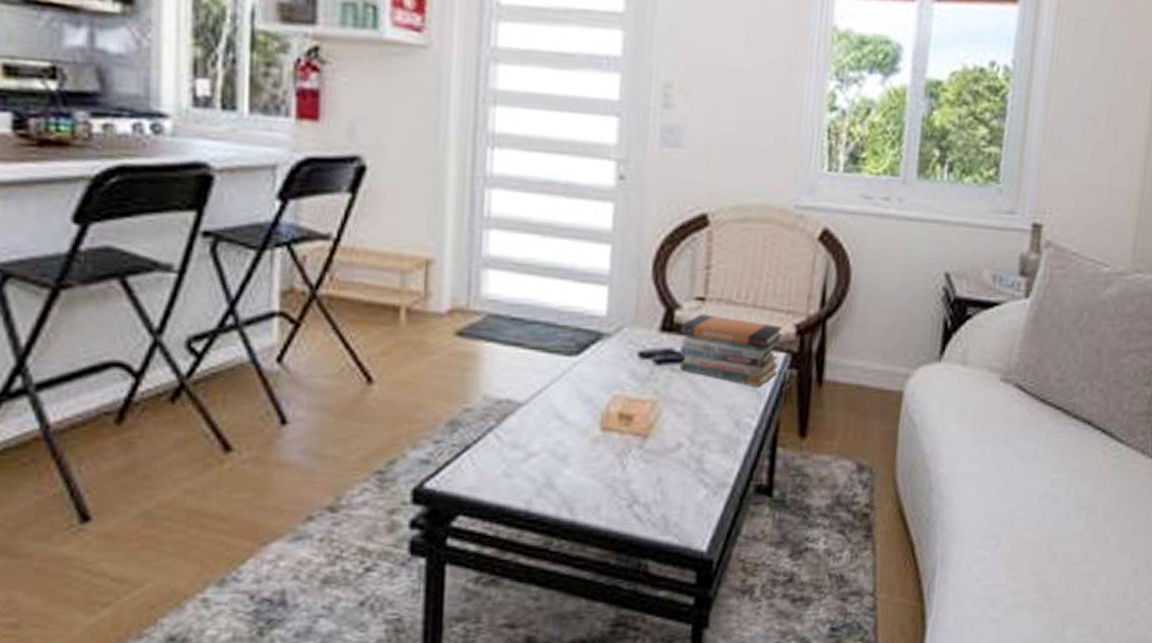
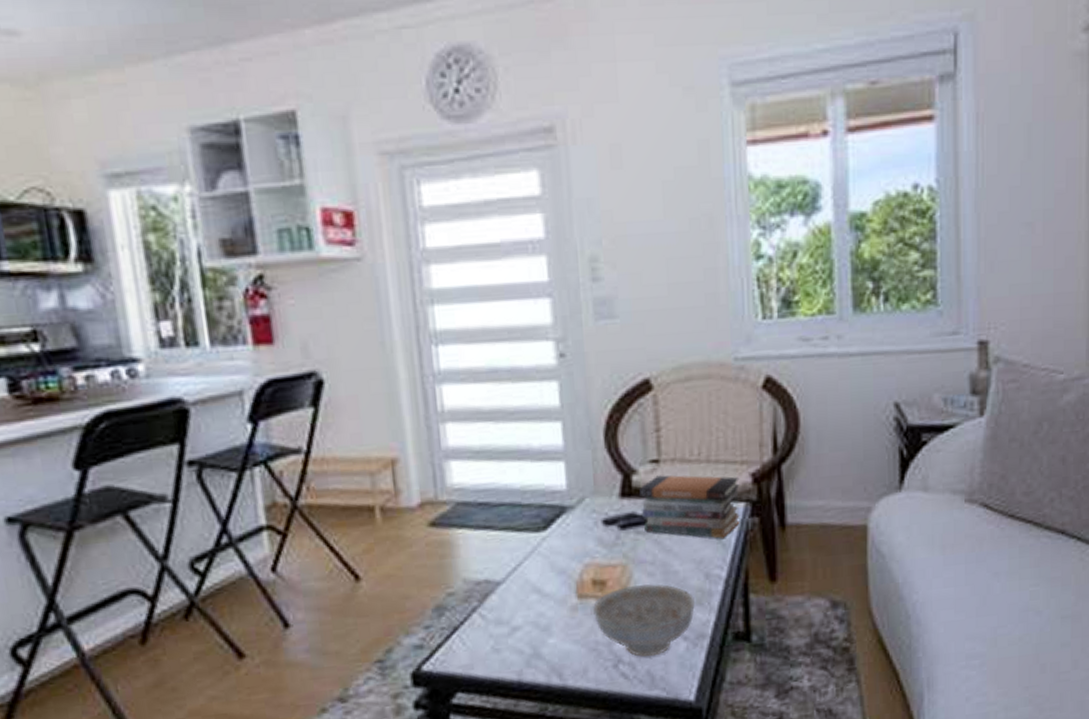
decorative bowl: none [615,424,722,500] -> present [593,583,696,657]

